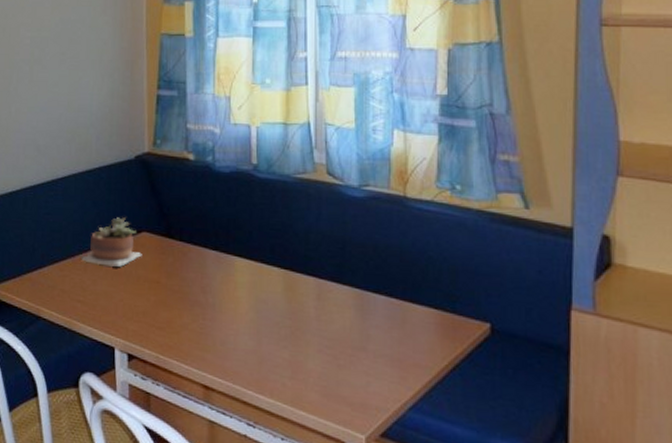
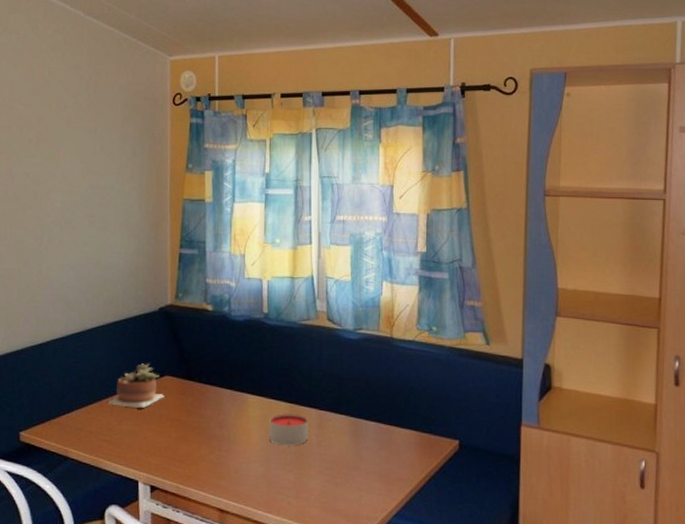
candle: none [260,280,305,319] -> present [269,414,308,446]

